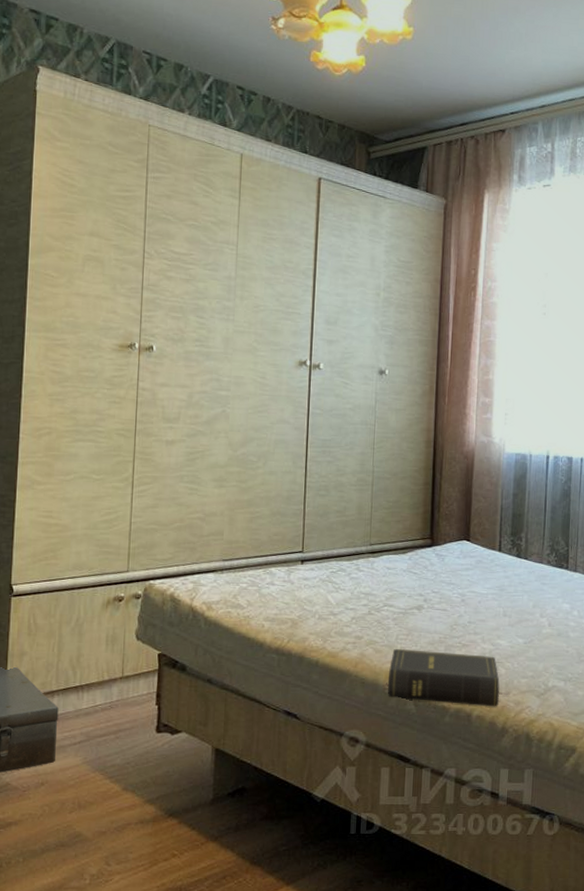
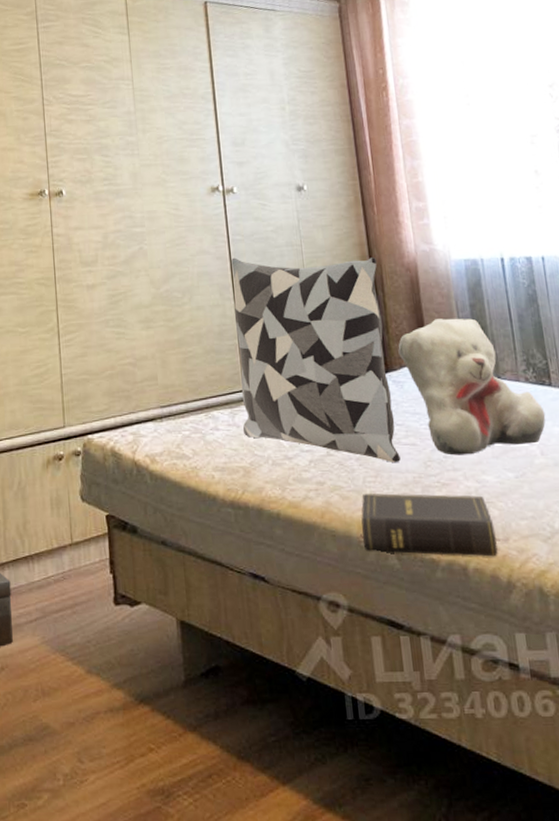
pillow: none [296,429,440,625] -> present [230,257,401,463]
teddy bear: none [445,503,559,622] -> present [398,318,546,456]

